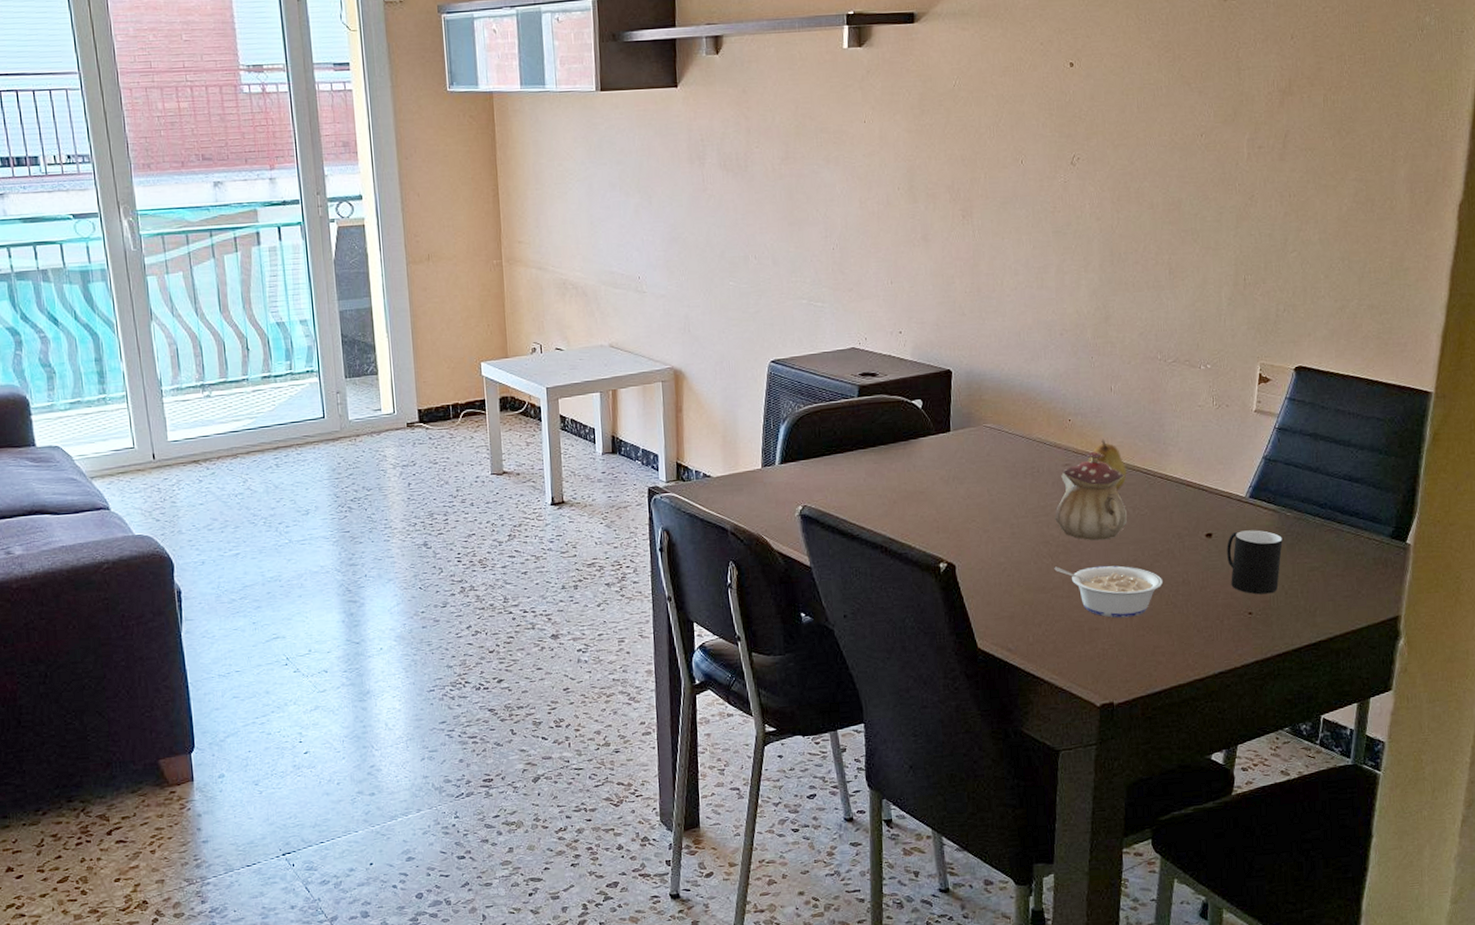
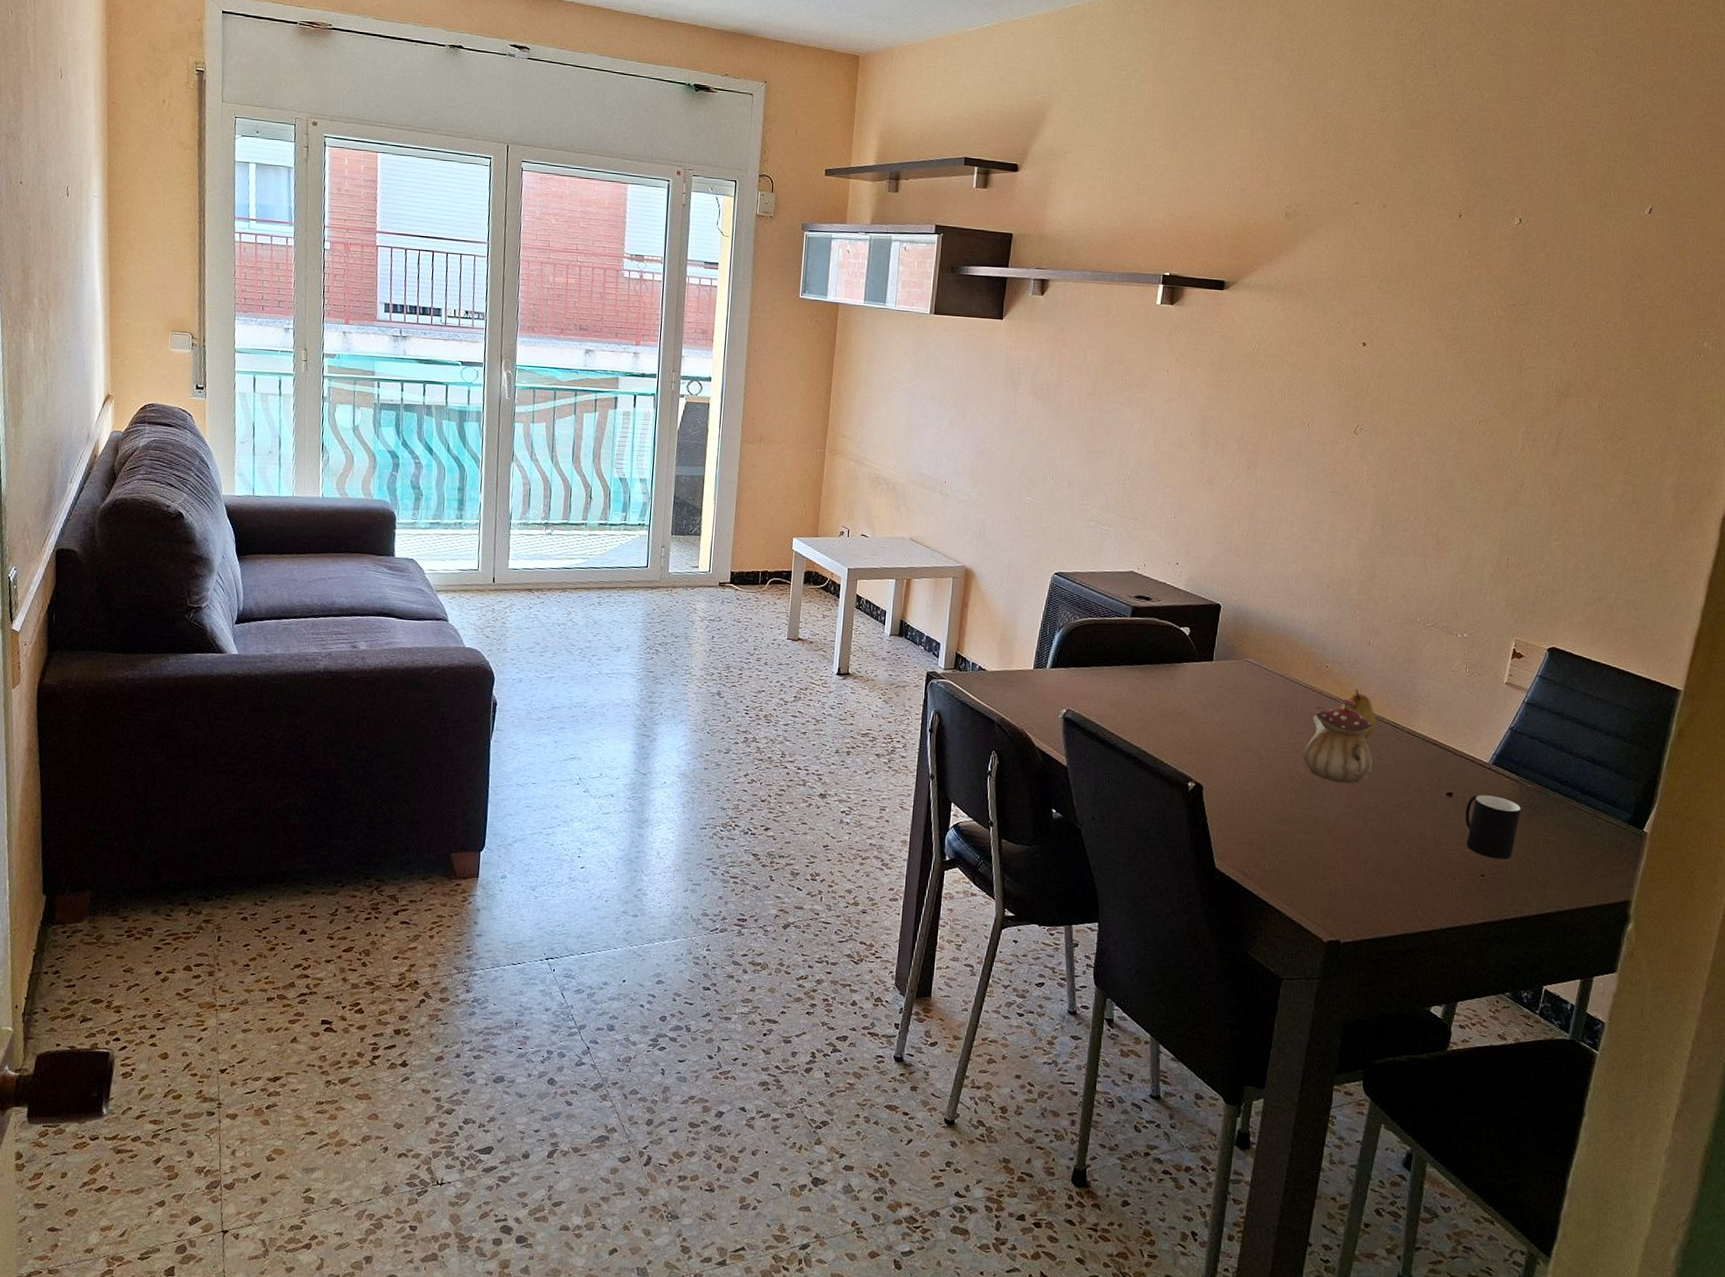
legume: present [1054,565,1163,618] -> none [1297,802,1400,862]

